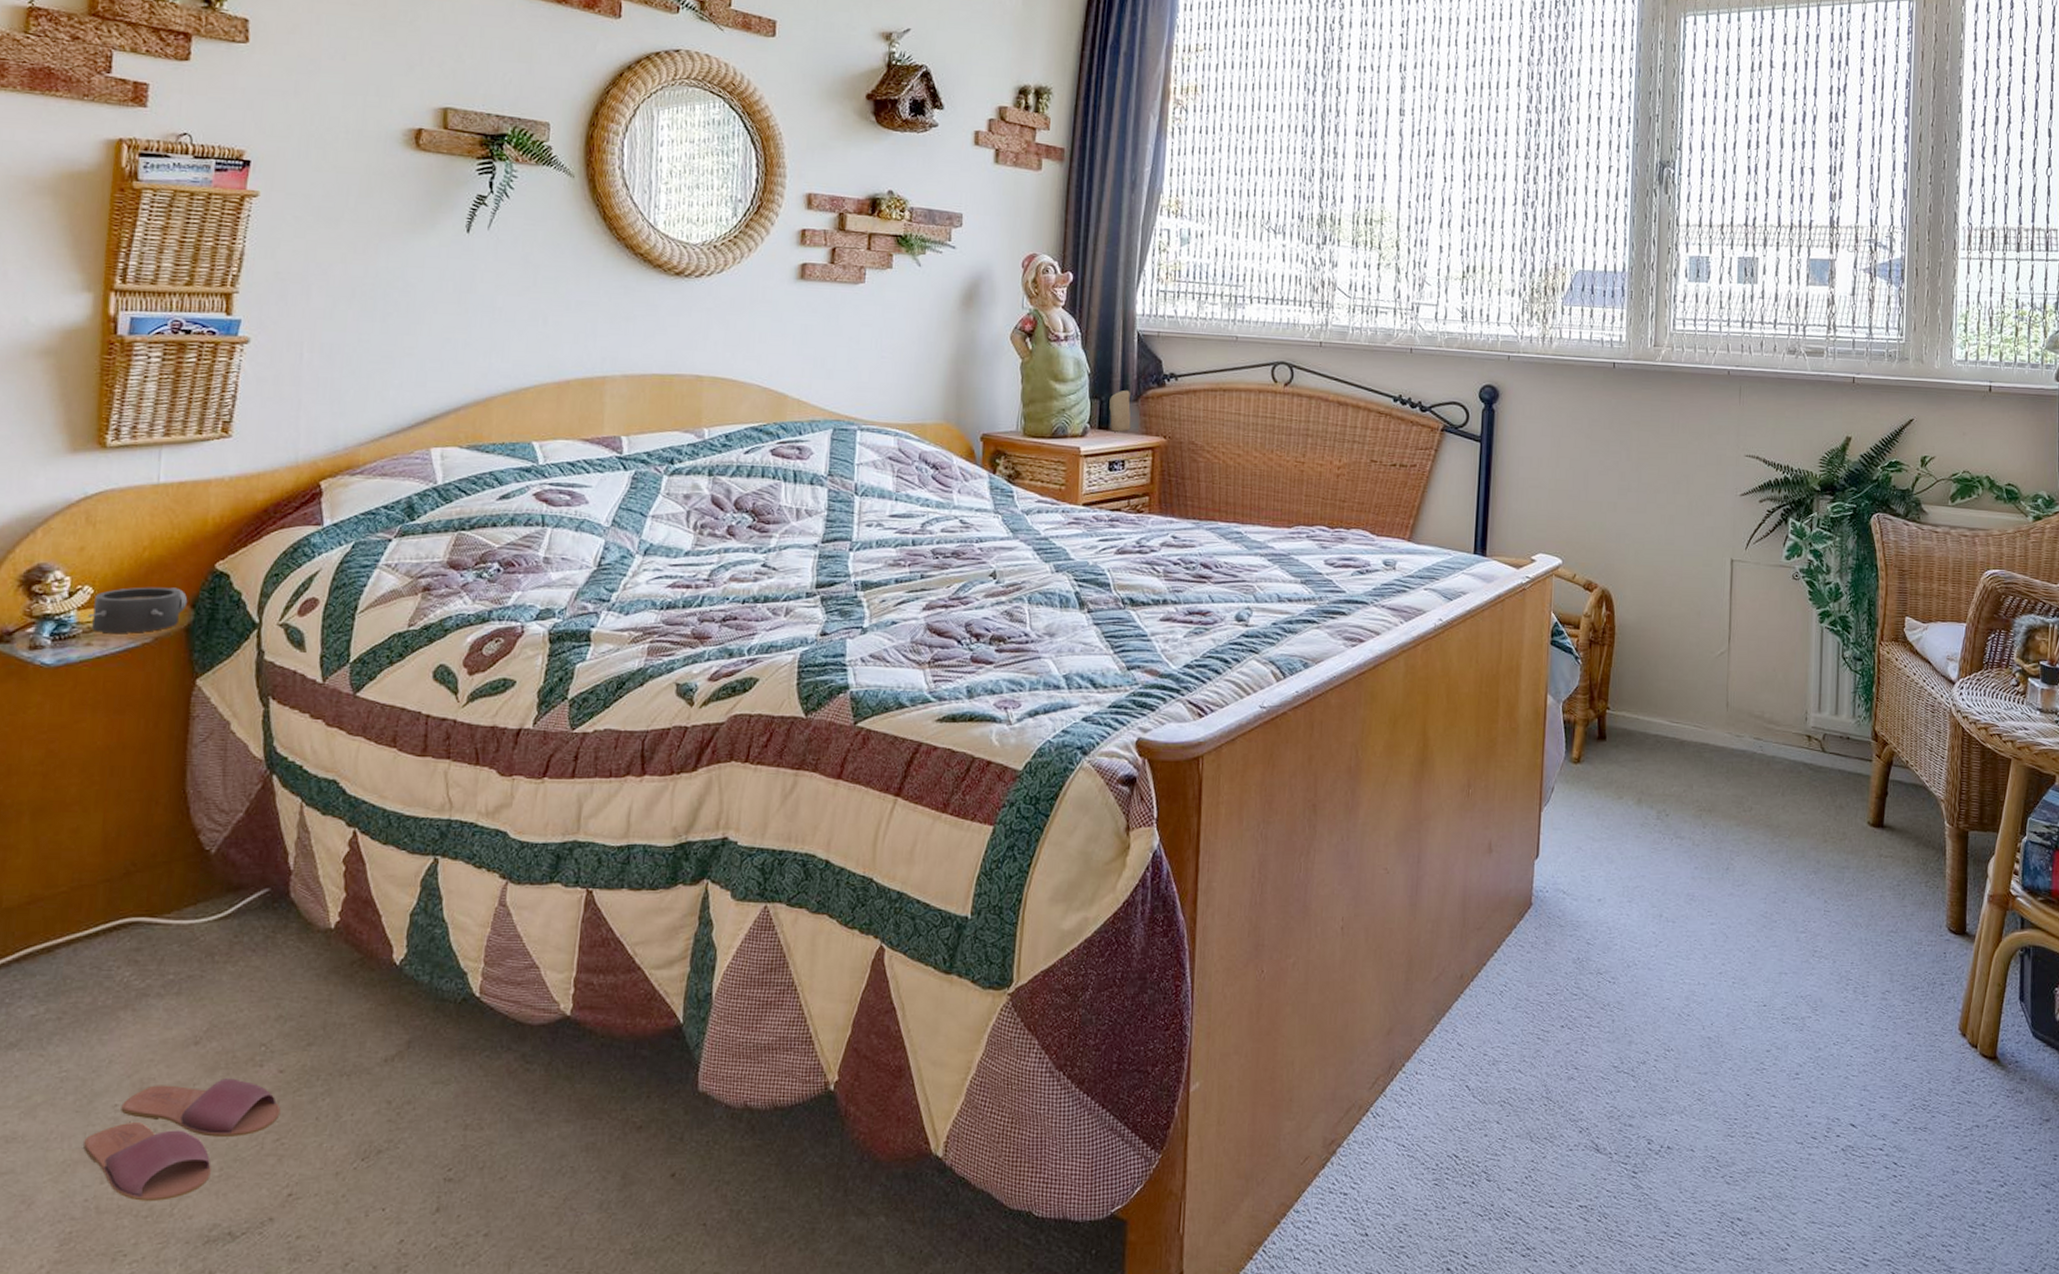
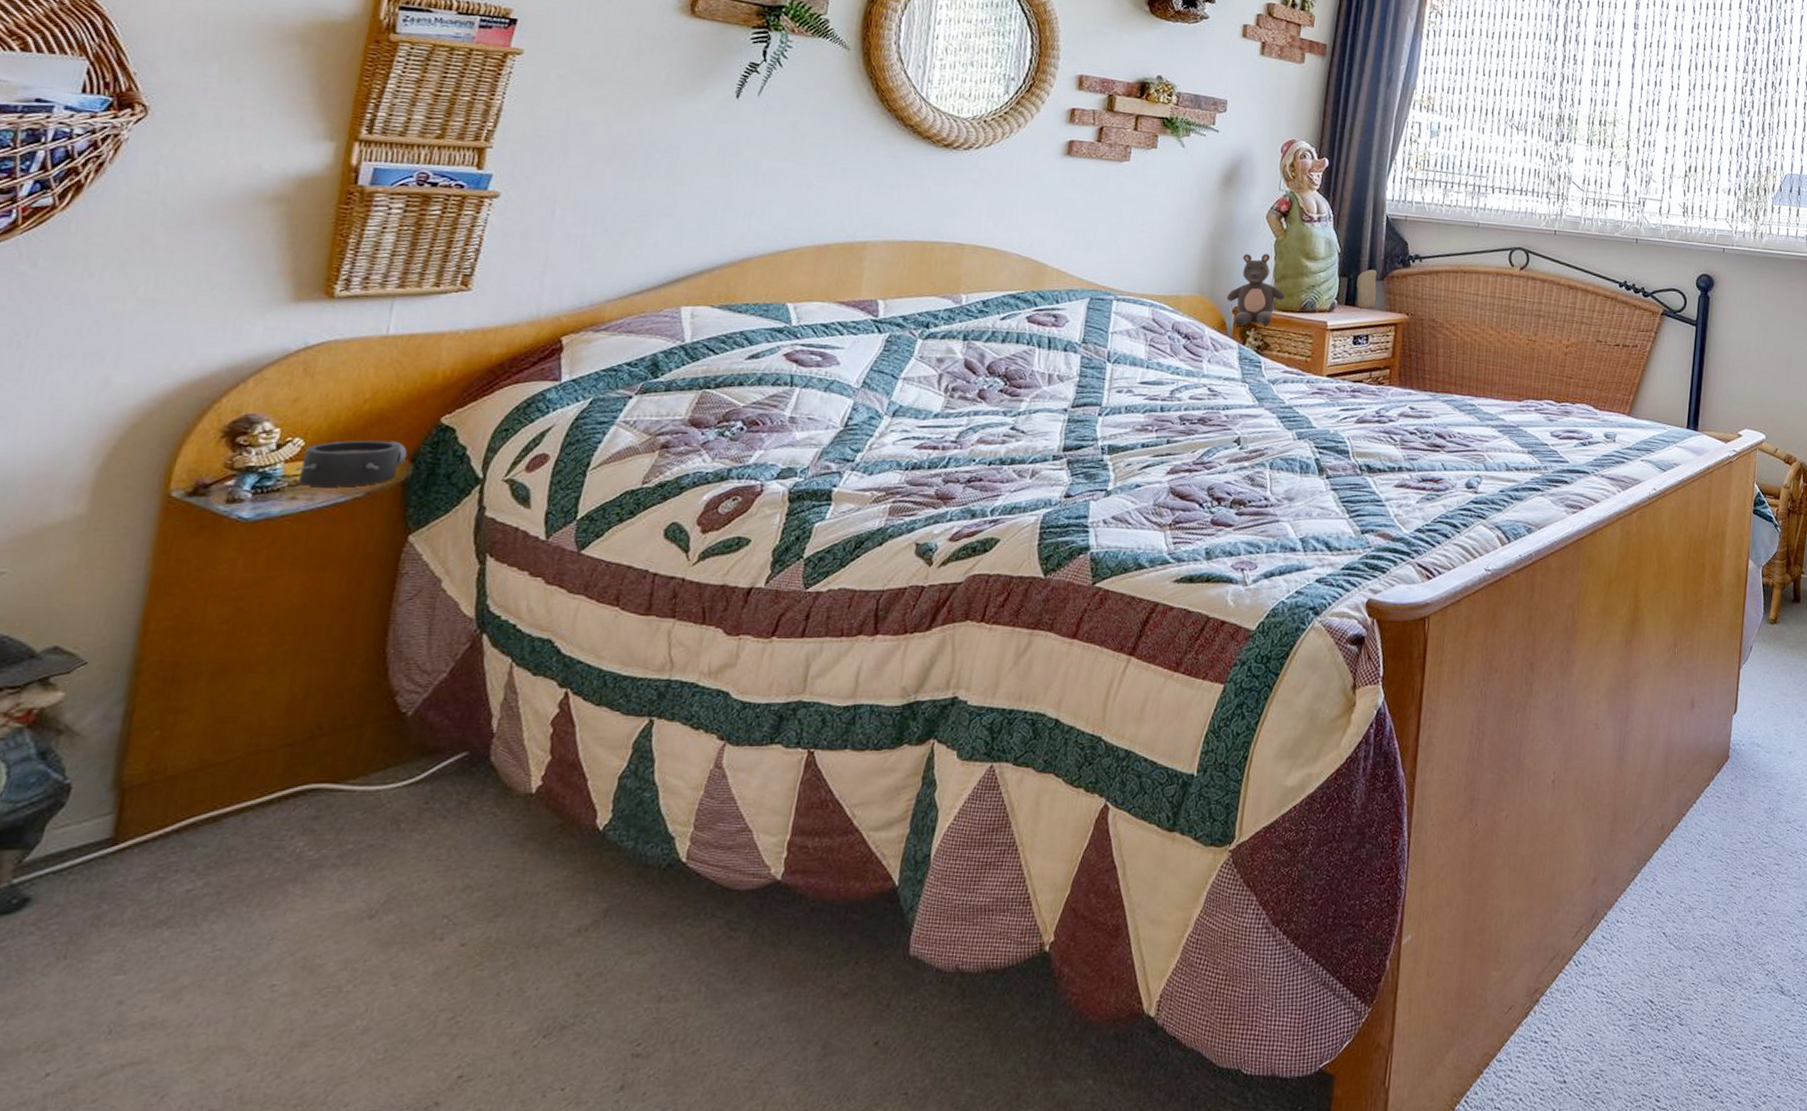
slippers: present [83,1078,281,1201] -> none [231,953,459,1089]
teddy bear: none [973,377,1035,454] -> present [1226,254,1286,326]

